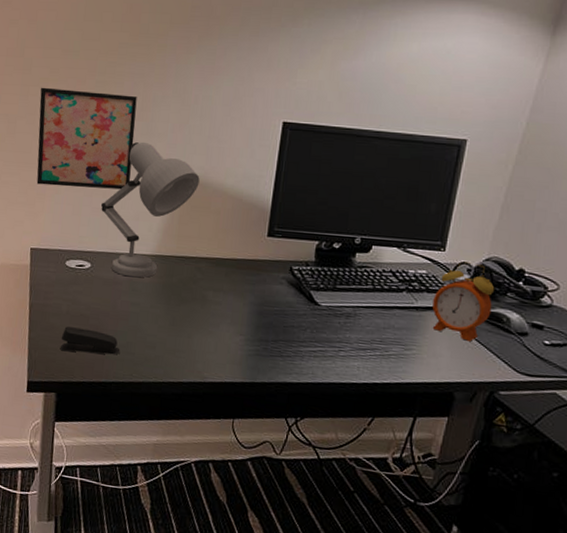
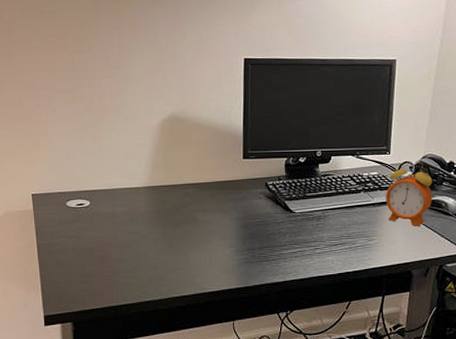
wall art: present [36,87,137,190] -> none [24,46,116,135]
stapler: present [60,326,121,355] -> none [70,260,126,283]
desk lamp: present [100,142,200,278] -> none [92,87,178,209]

